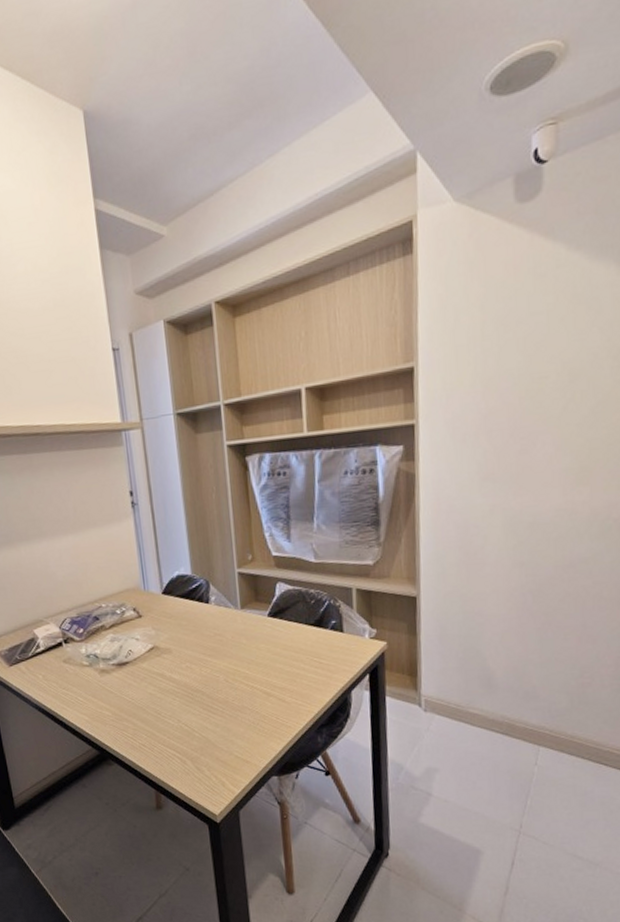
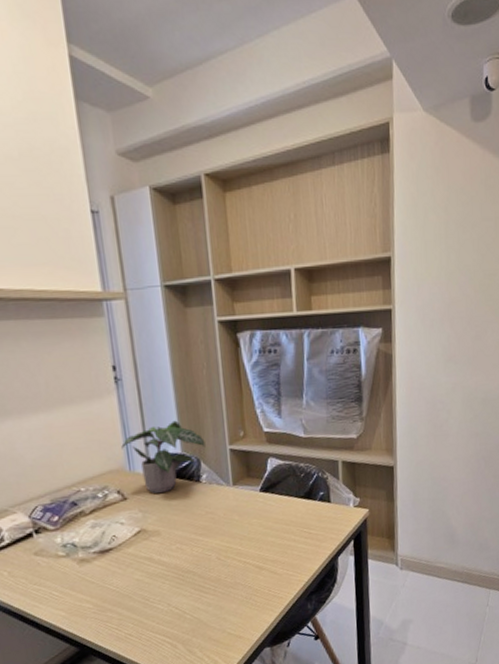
potted plant: none [137,543,214,612] -> present [121,420,206,493]

